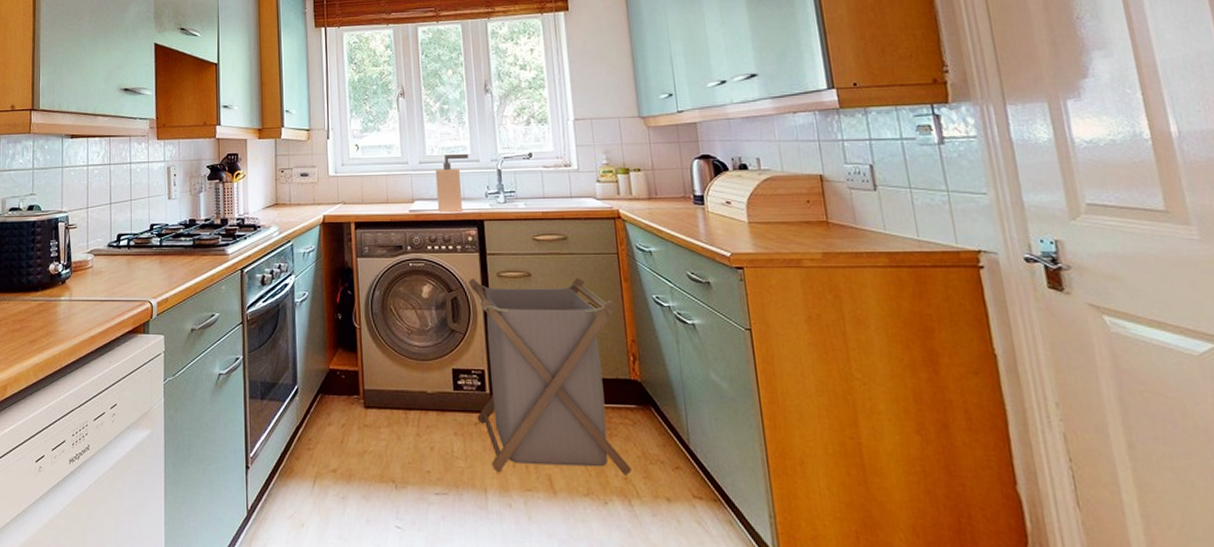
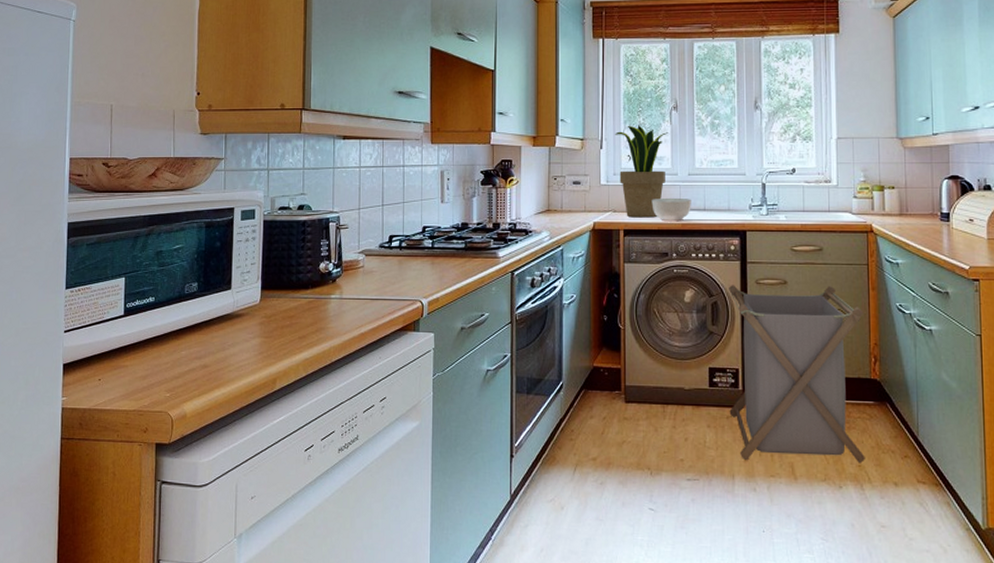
potted plant: none [341,113,397,210] -> present [614,125,669,218]
bowl: none [382,188,424,213] -> present [651,199,691,222]
soap dispenser: present [435,154,468,212] -> none [703,168,735,222]

